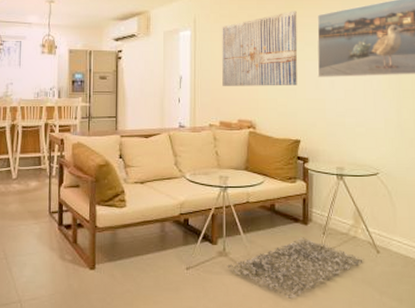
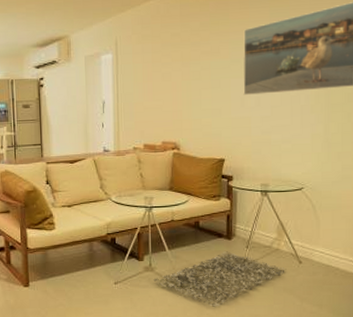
wall art: present [222,11,298,86] -> none [144,27,223,109]

